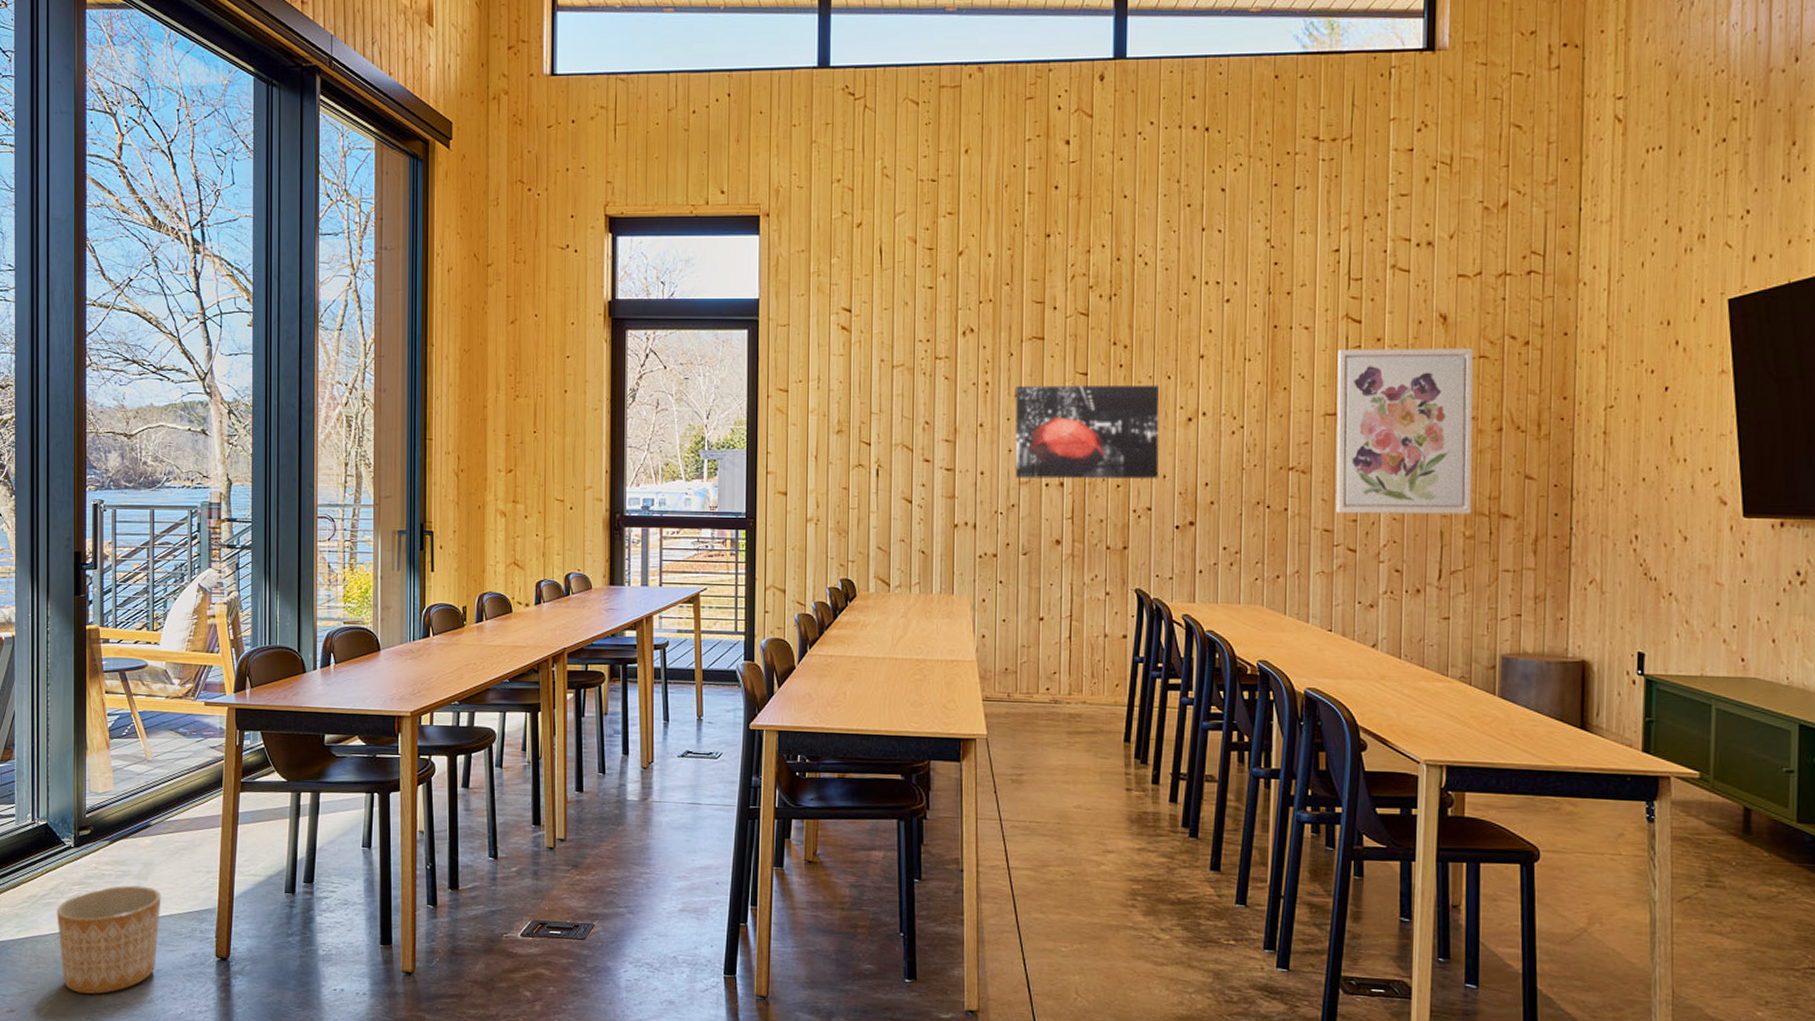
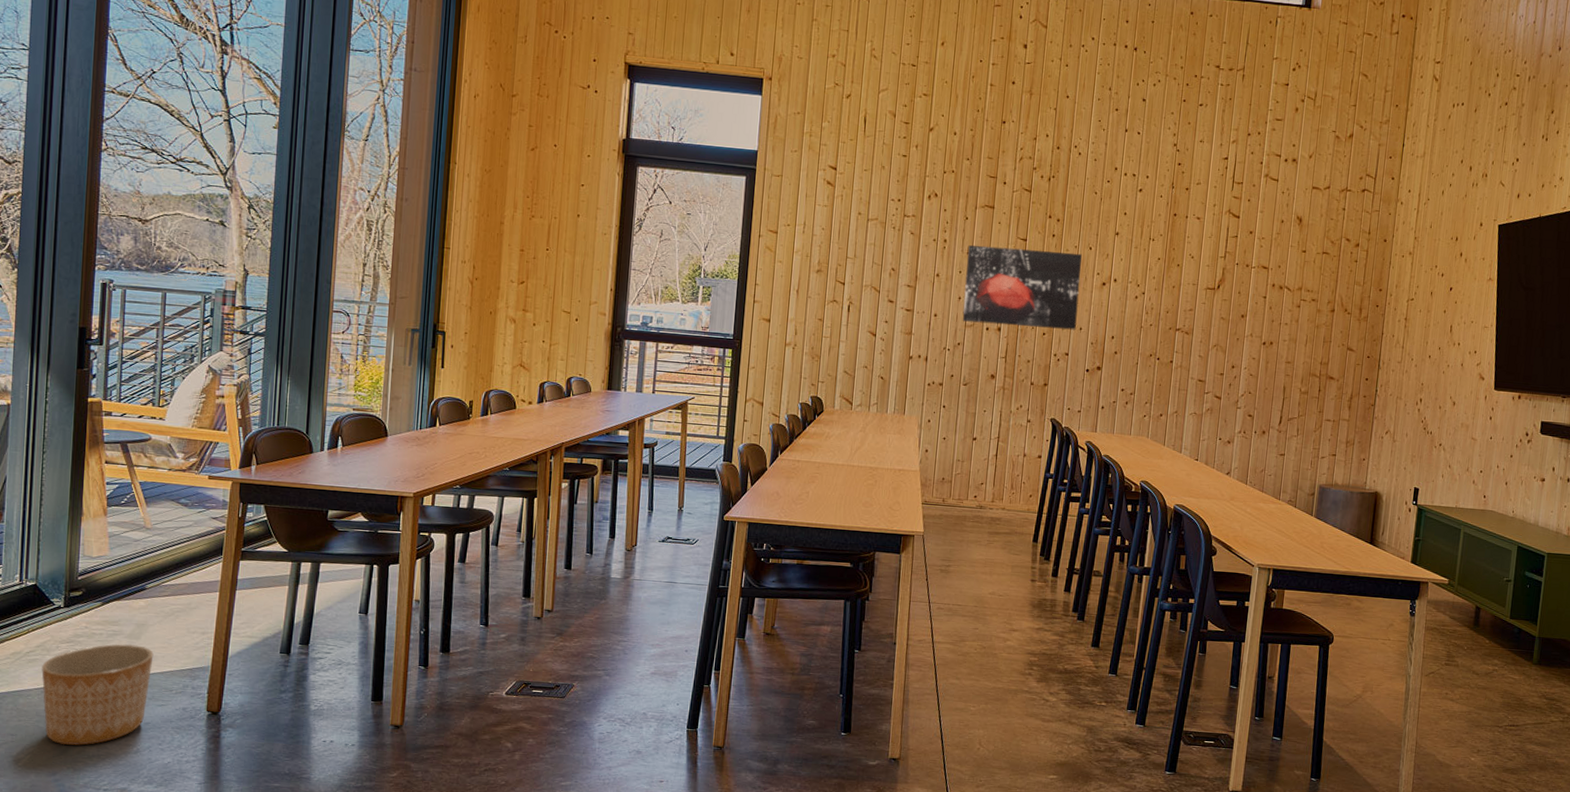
wall art: present [1335,347,1474,515] -> none [1208,237,1319,375]

